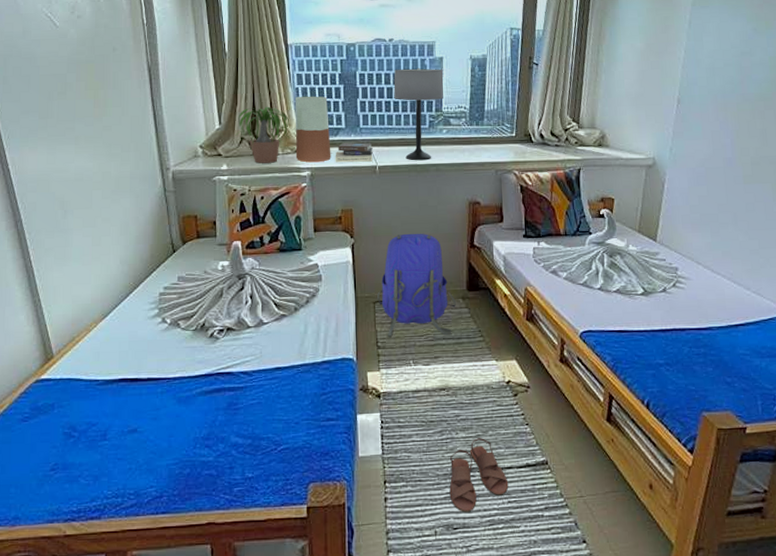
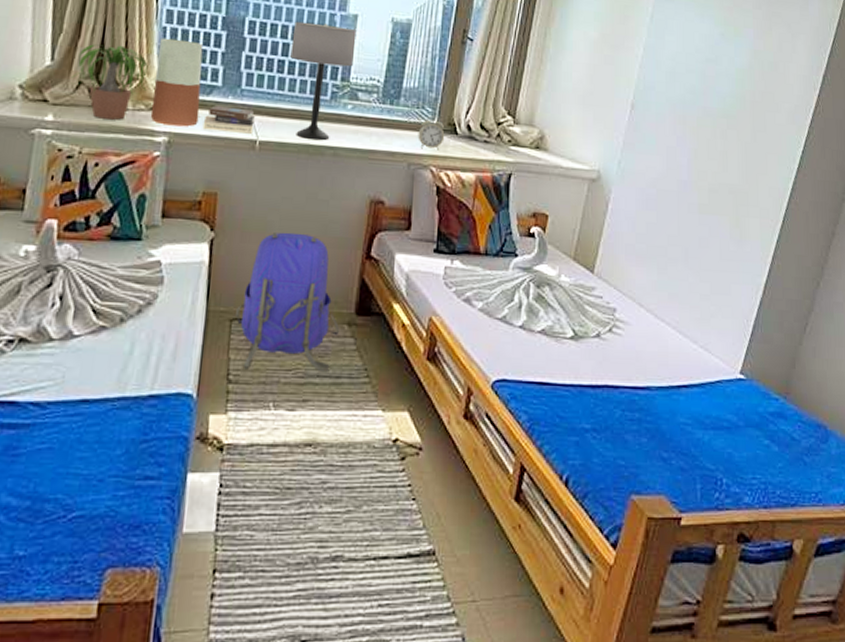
sandal: present [449,438,509,512] -> none [301,515,382,618]
alarm clock: none [501,130,523,156] -> present [418,115,445,149]

